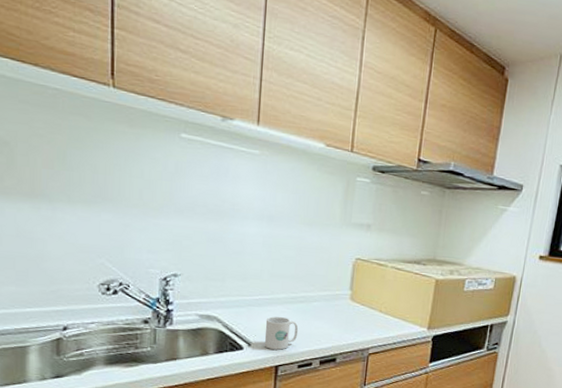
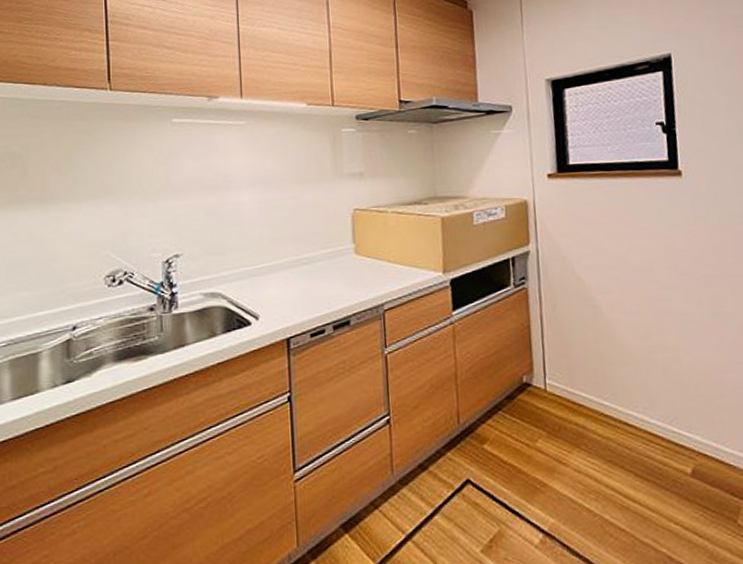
mug: present [264,316,299,350] -> none [271,283,306,321]

